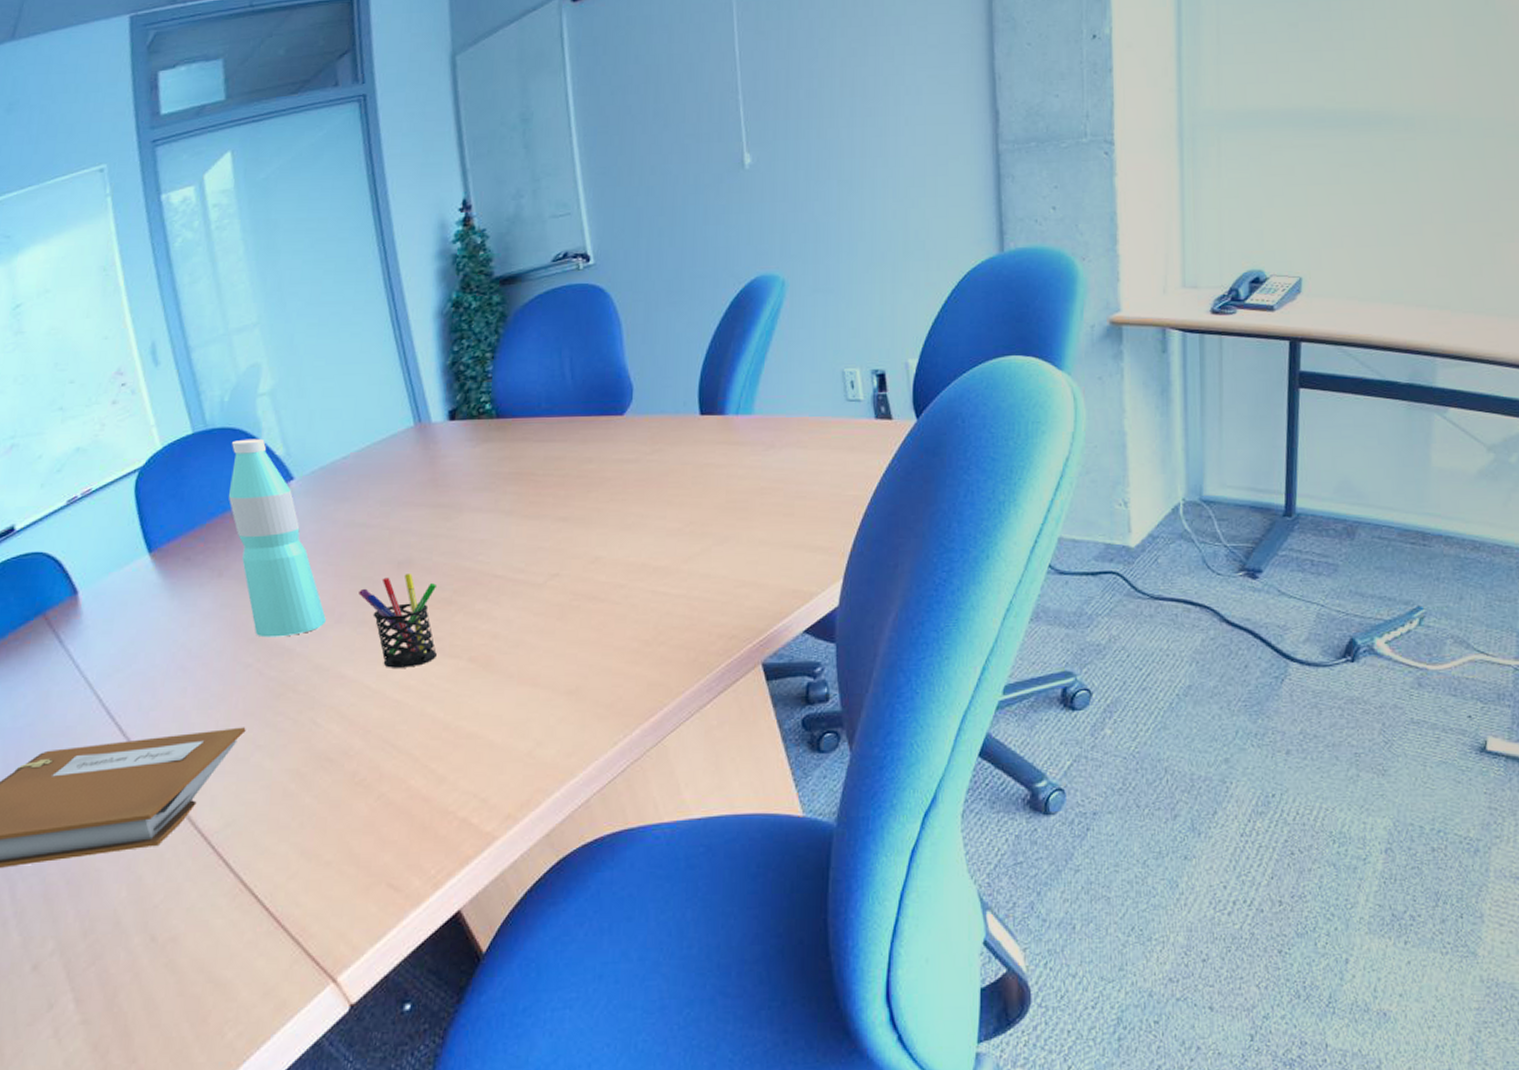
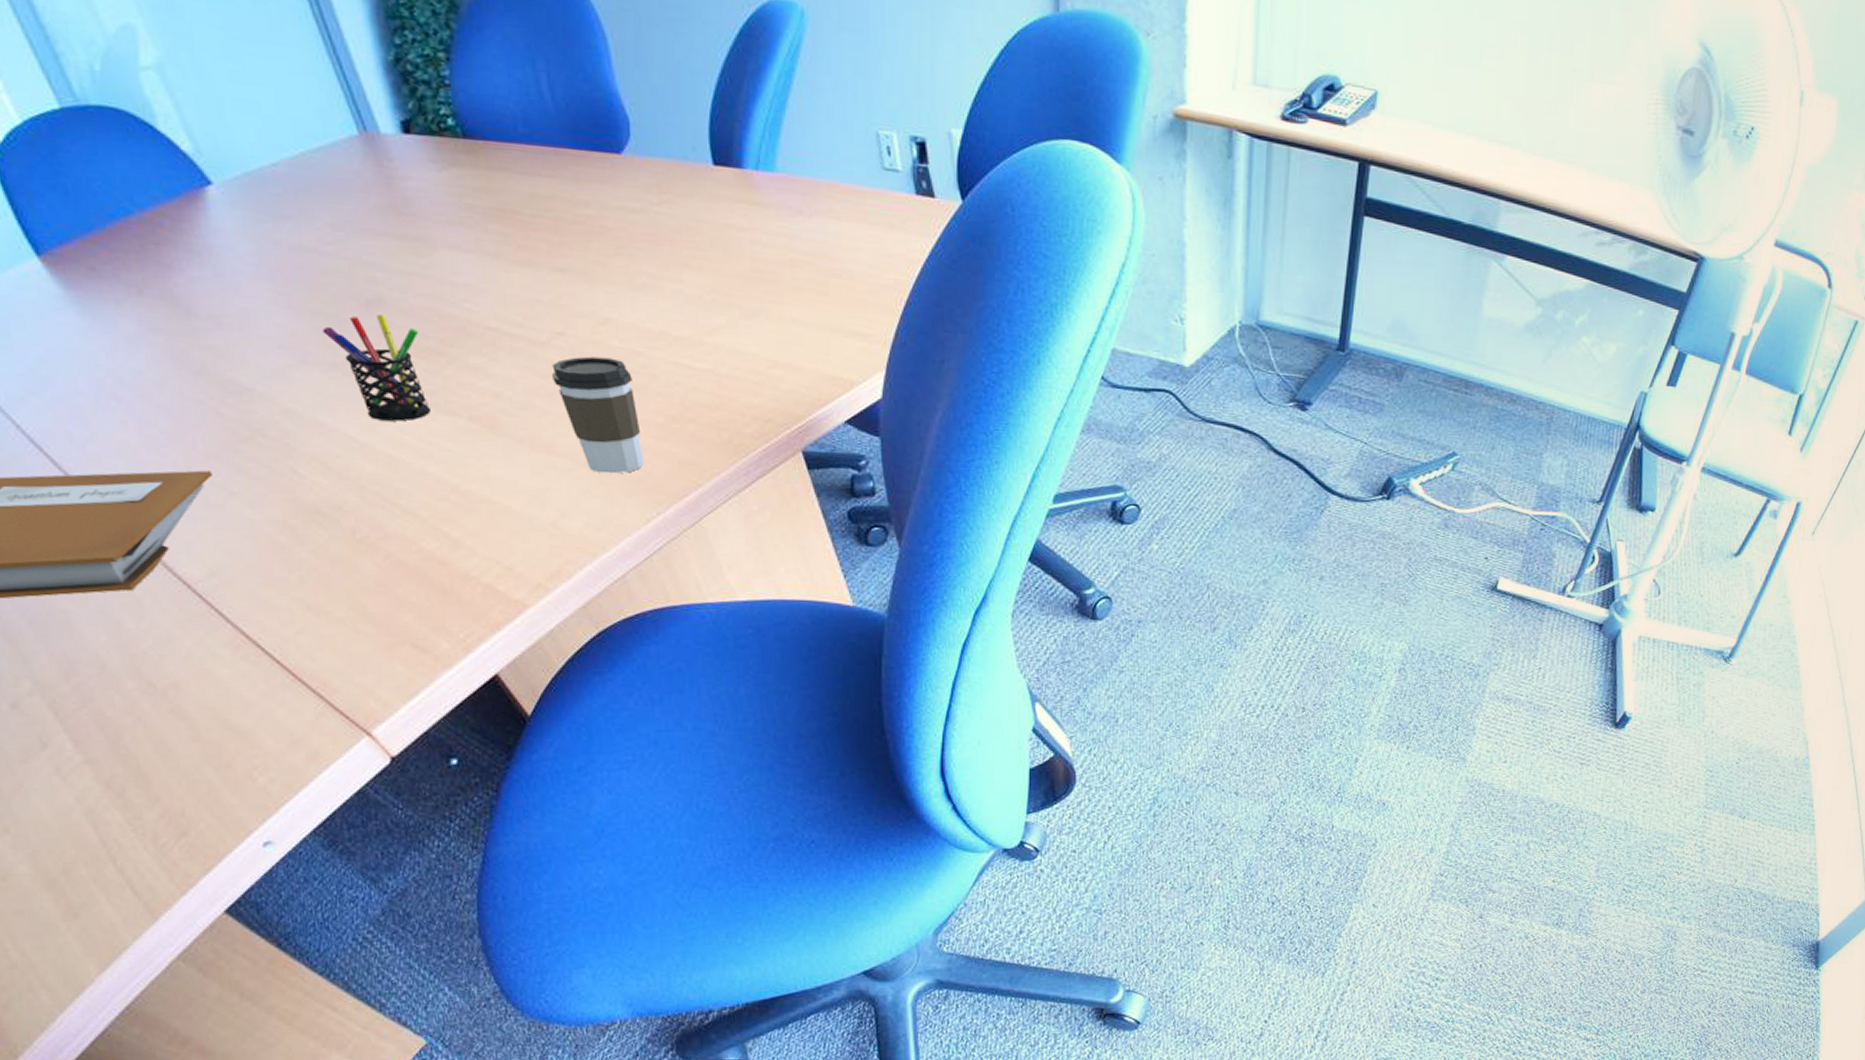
water bottle: present [228,438,326,638] -> none [118,124,287,374]
coffee cup: none [543,592,617,701] -> present [551,356,645,474]

